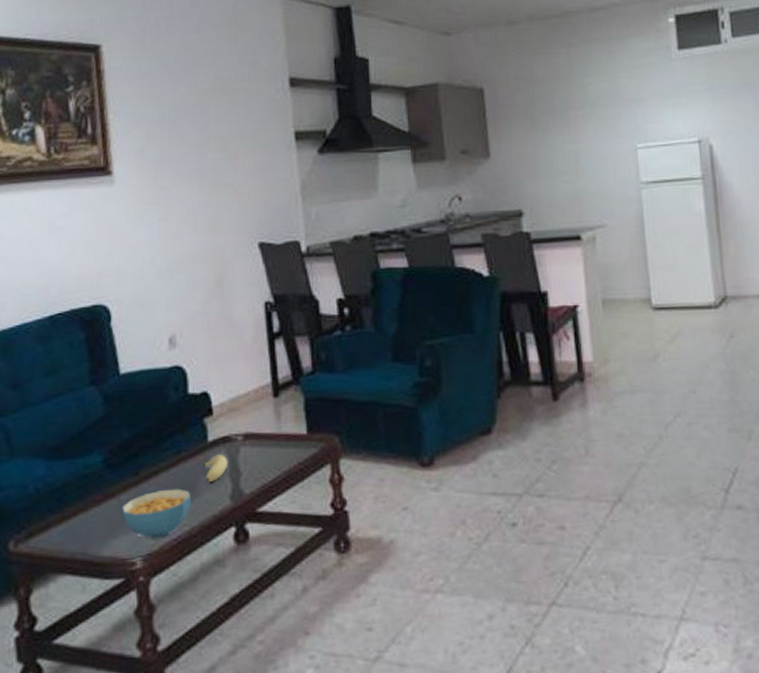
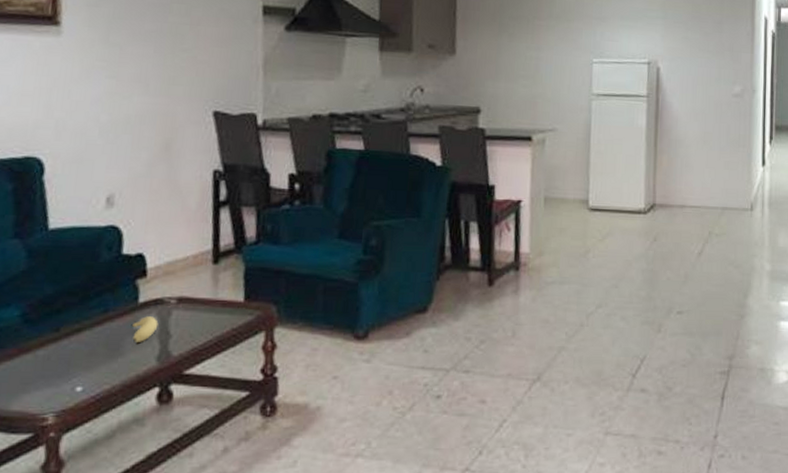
cereal bowl: present [122,488,191,539] -> none [37,347,115,396]

